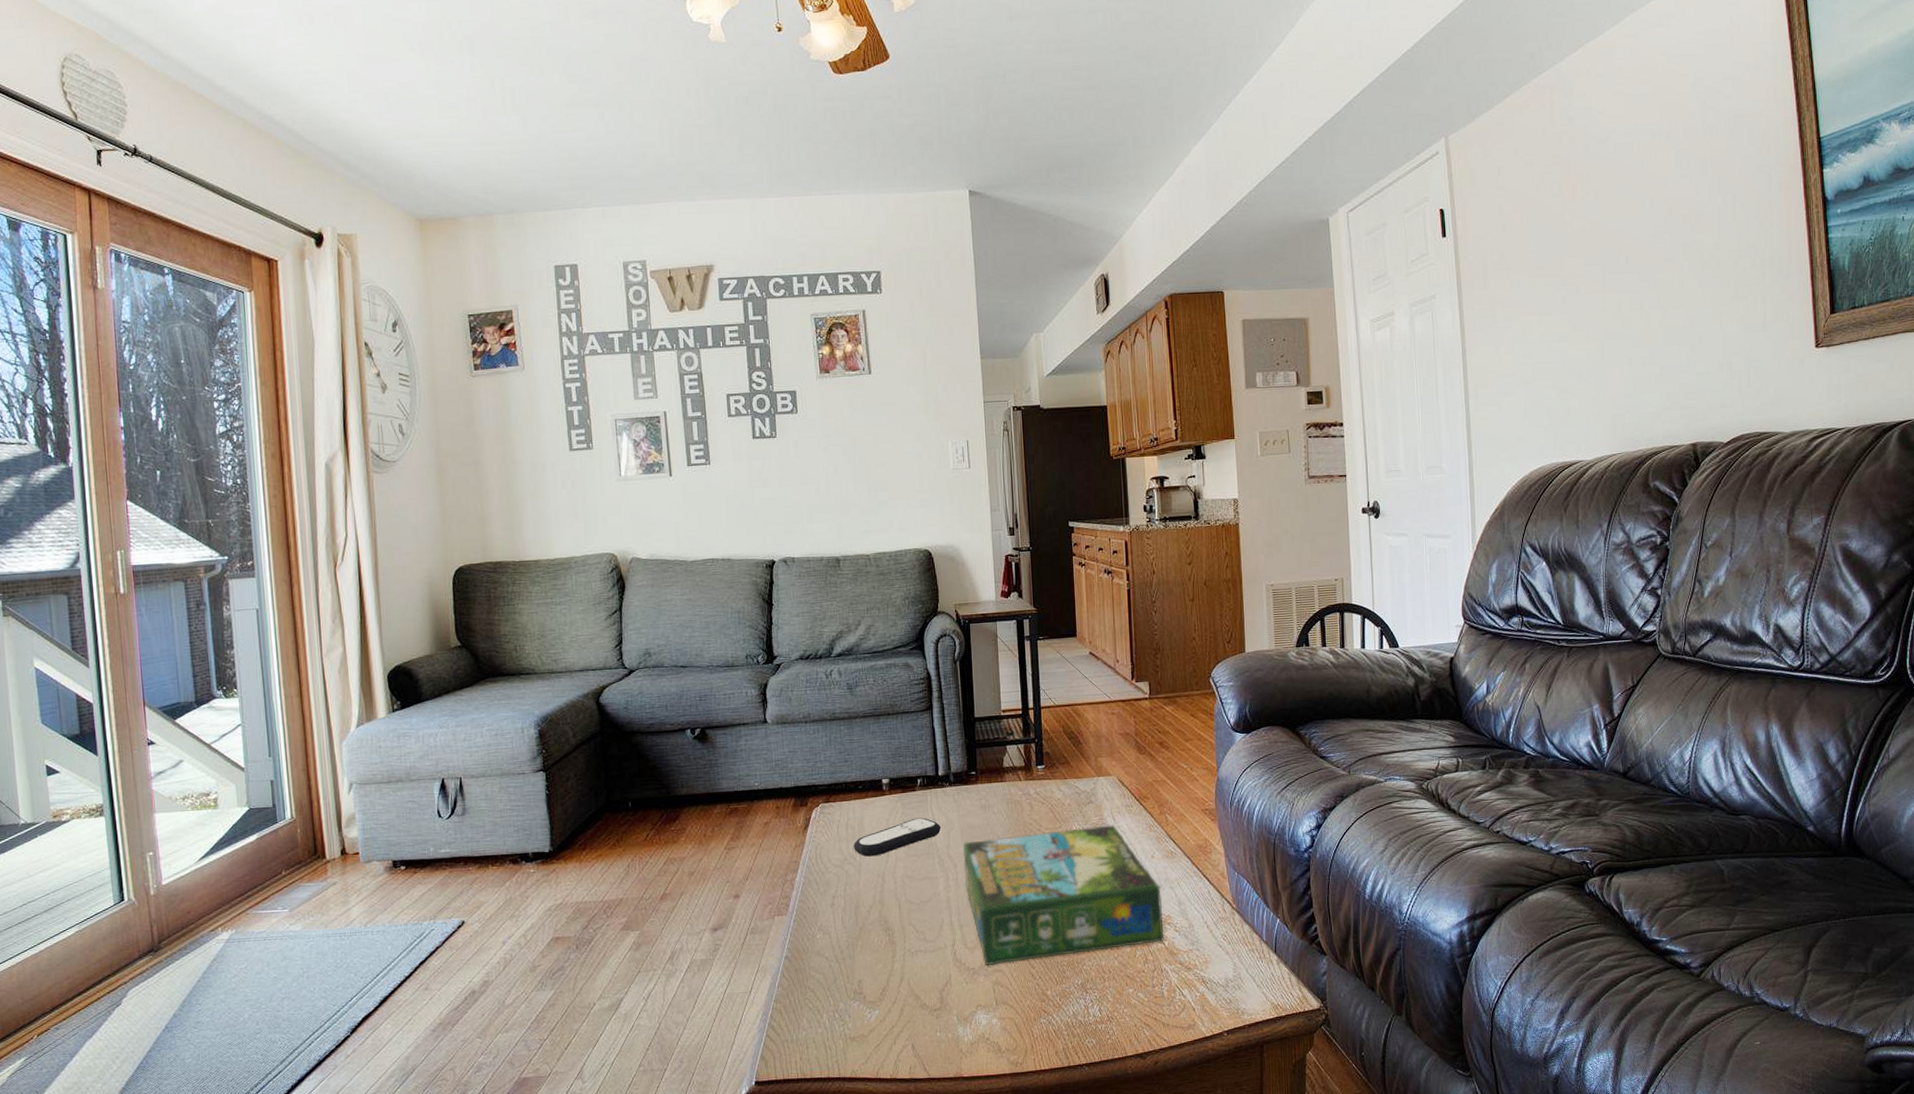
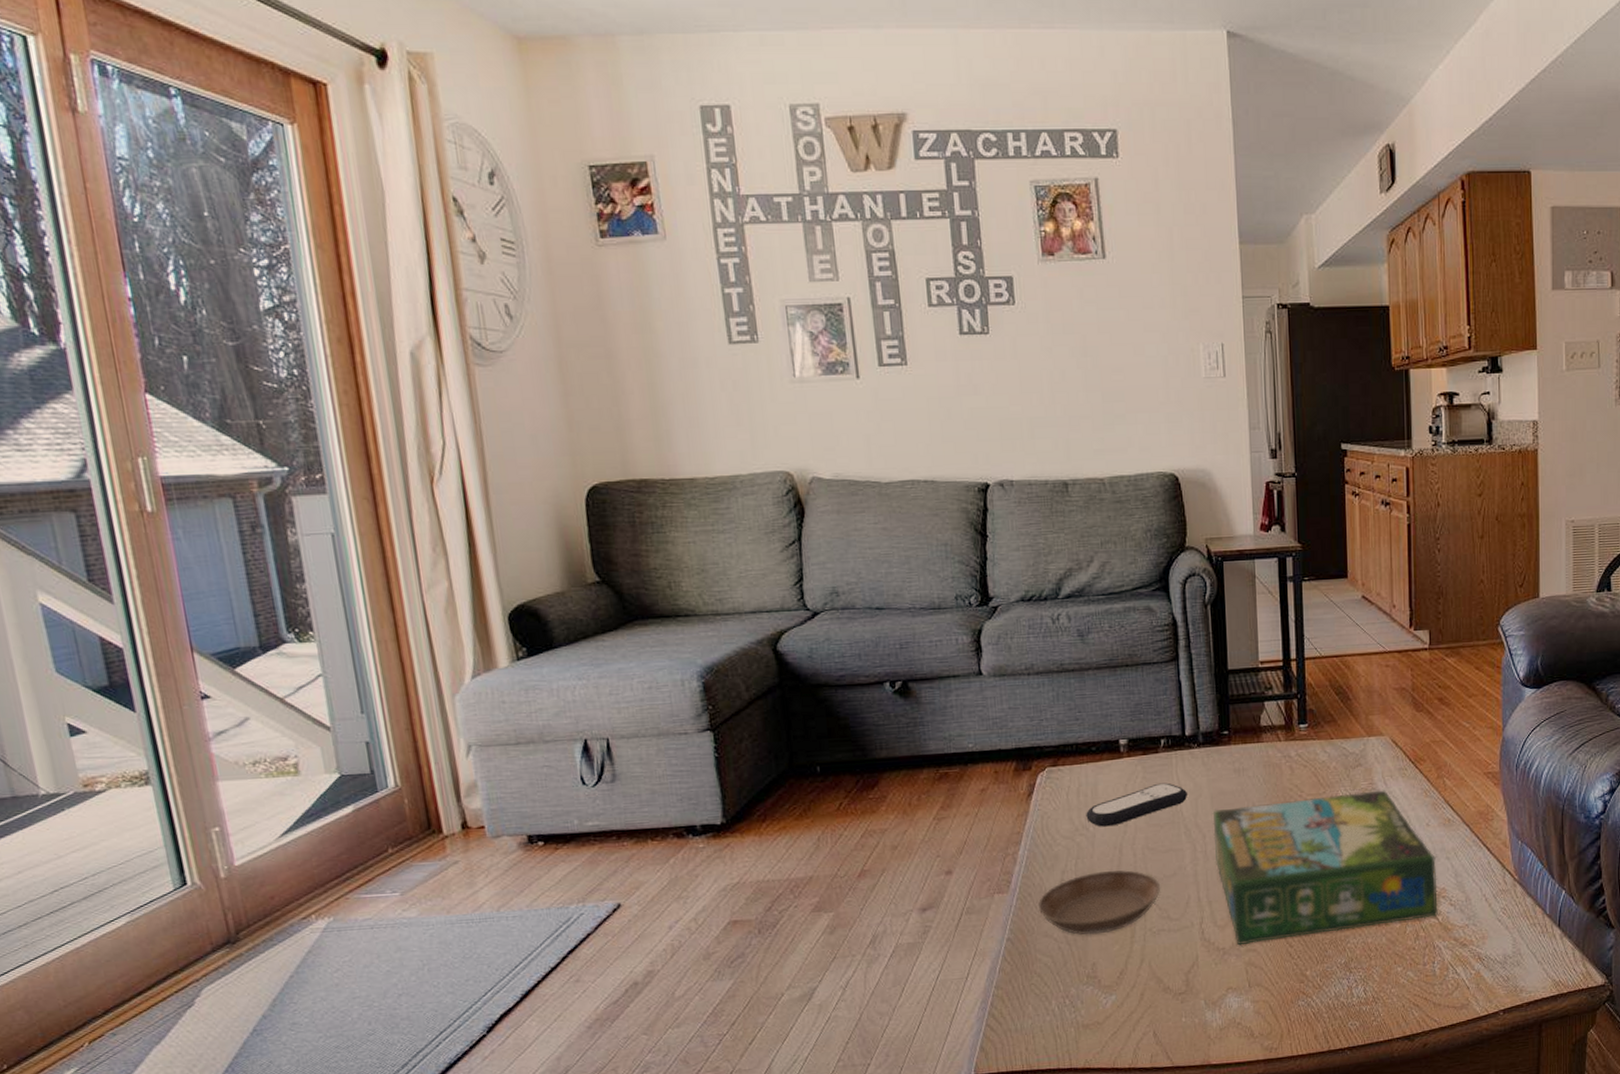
saucer: none [811,896,918,955] -> present [1037,870,1161,936]

